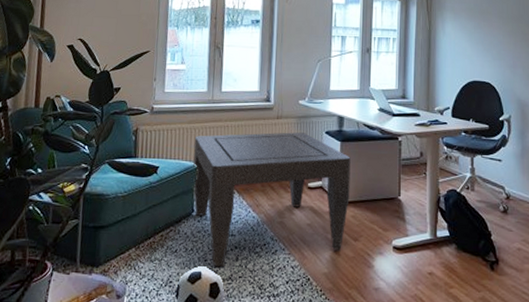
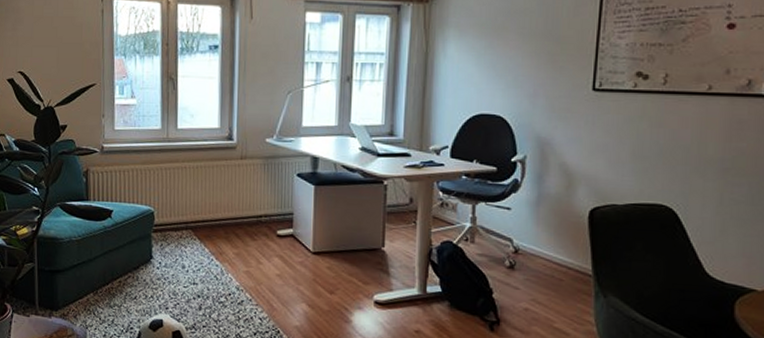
coffee table: present [193,132,351,267] -> none [149,174,326,316]

